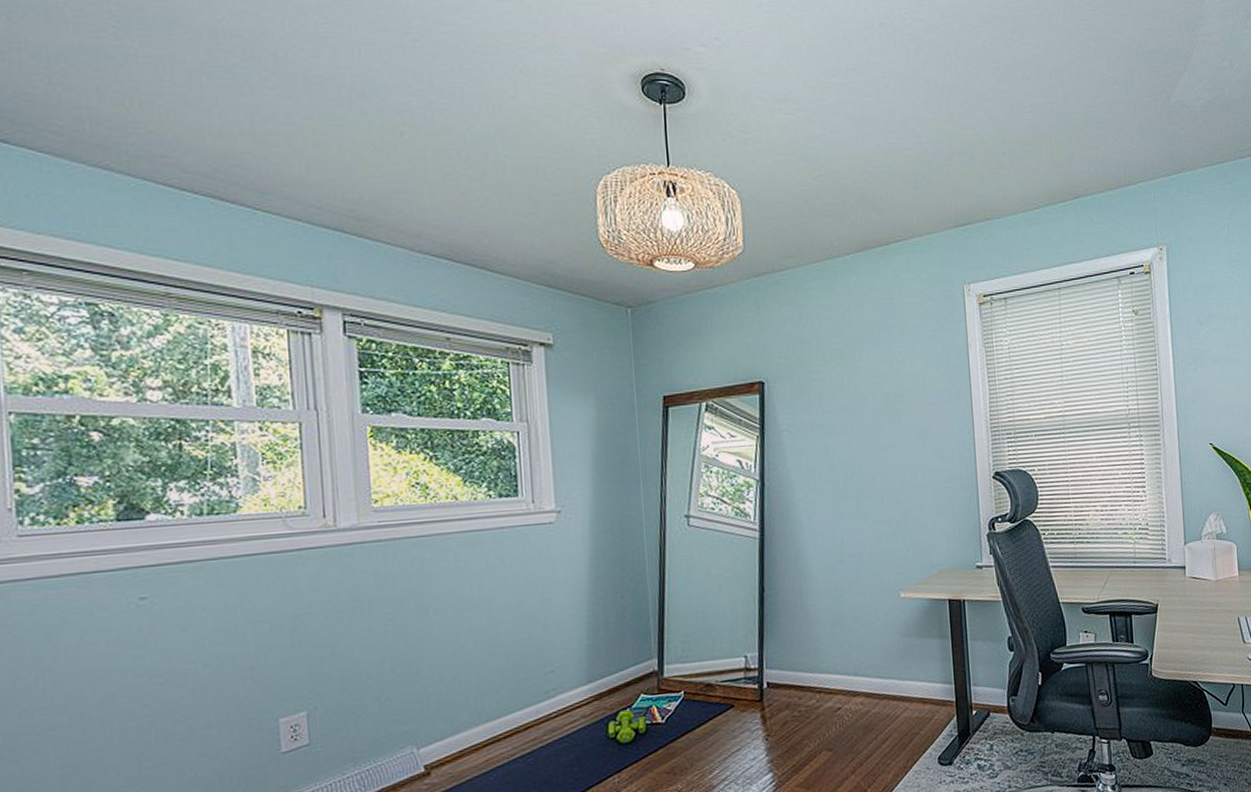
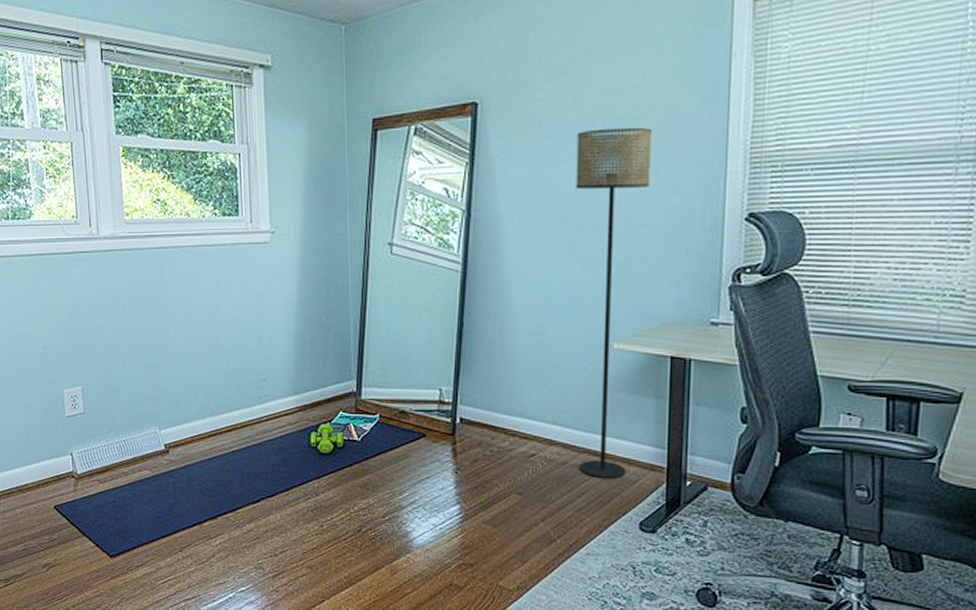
floor lamp: none [853,403,923,721] -> present [576,127,651,479]

